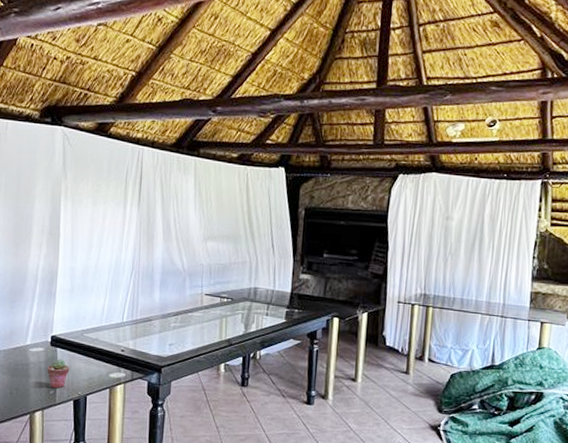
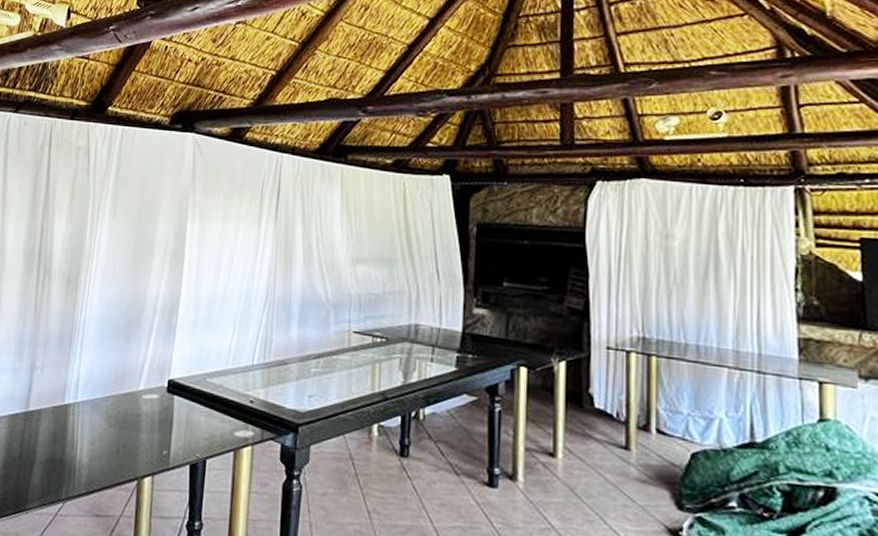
potted succulent: present [47,359,70,389] -> none [161,409,188,448]

